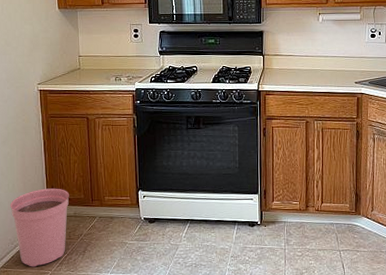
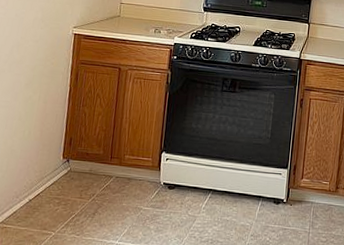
plant pot: present [10,188,70,267] -> none [22,139,88,226]

